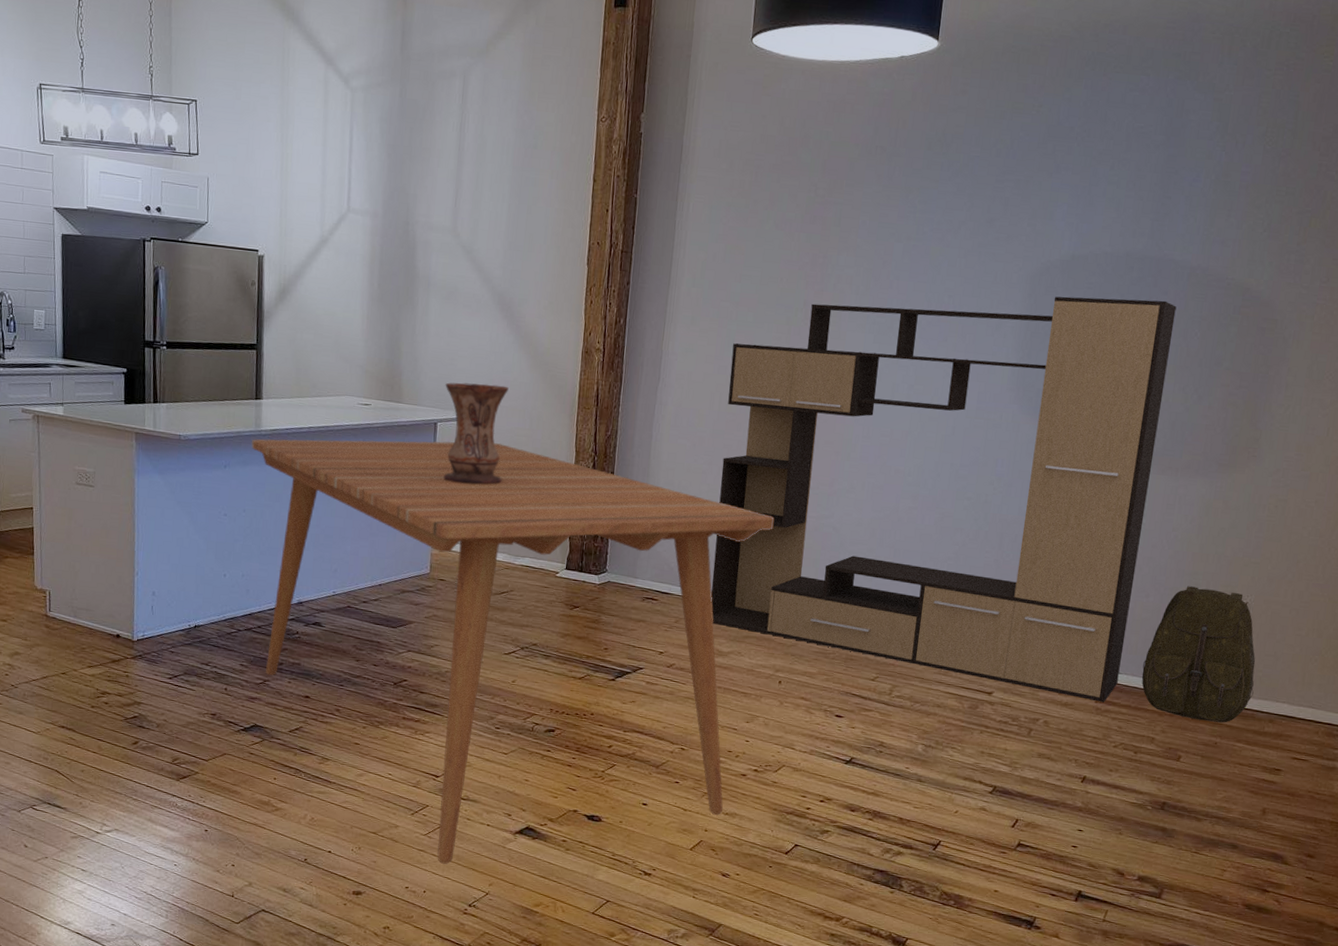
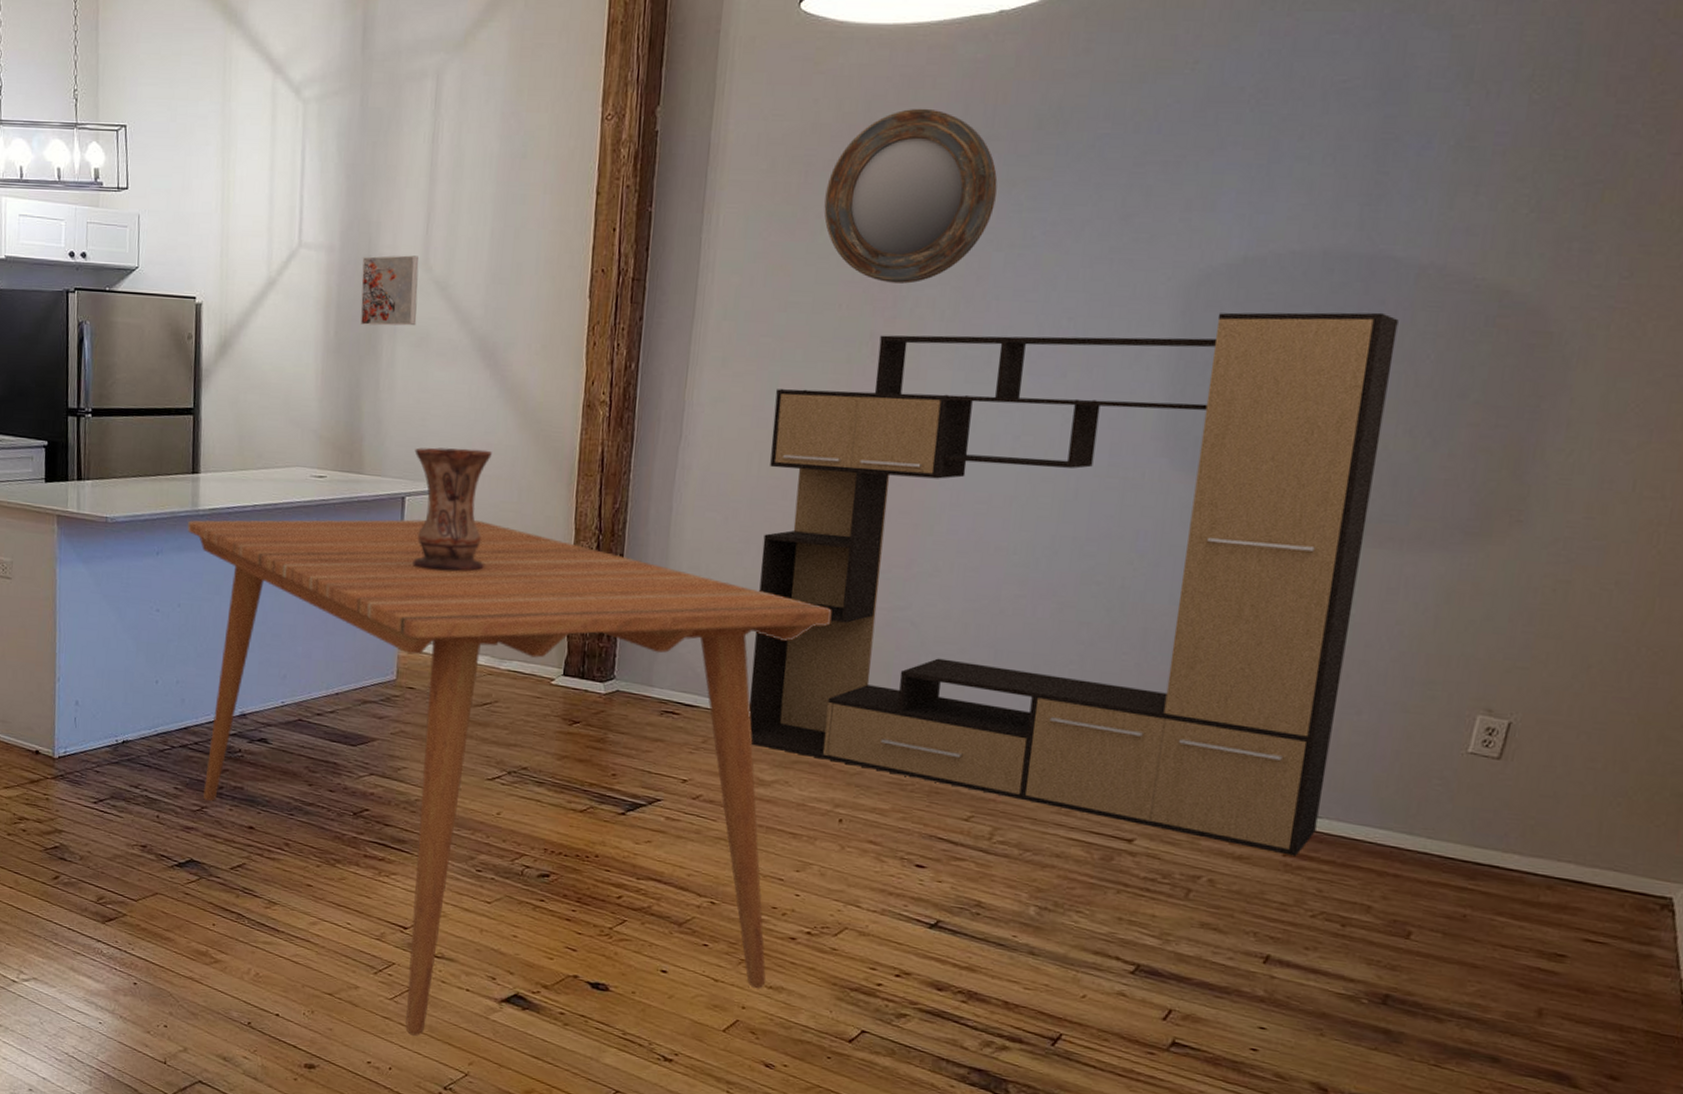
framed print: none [399,222,449,282] -> present [360,255,419,326]
home mirror: none [769,127,899,265] -> present [824,108,998,284]
backpack: present [1141,586,1256,723] -> none [1351,699,1525,888]

